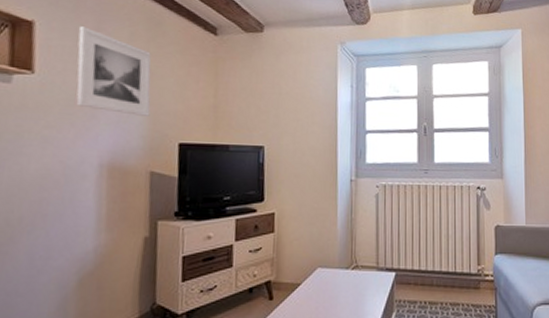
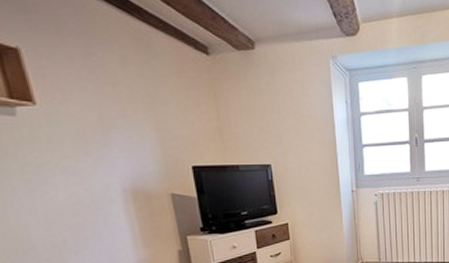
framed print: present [76,26,151,116] -> none [67,51,160,142]

